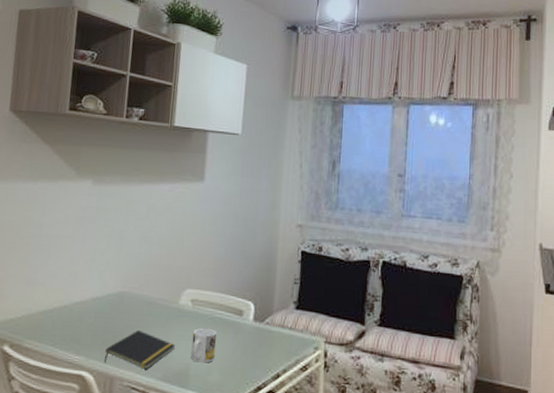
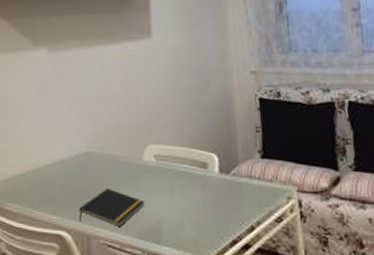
mug: present [190,328,217,363] -> none [160,182,186,218]

